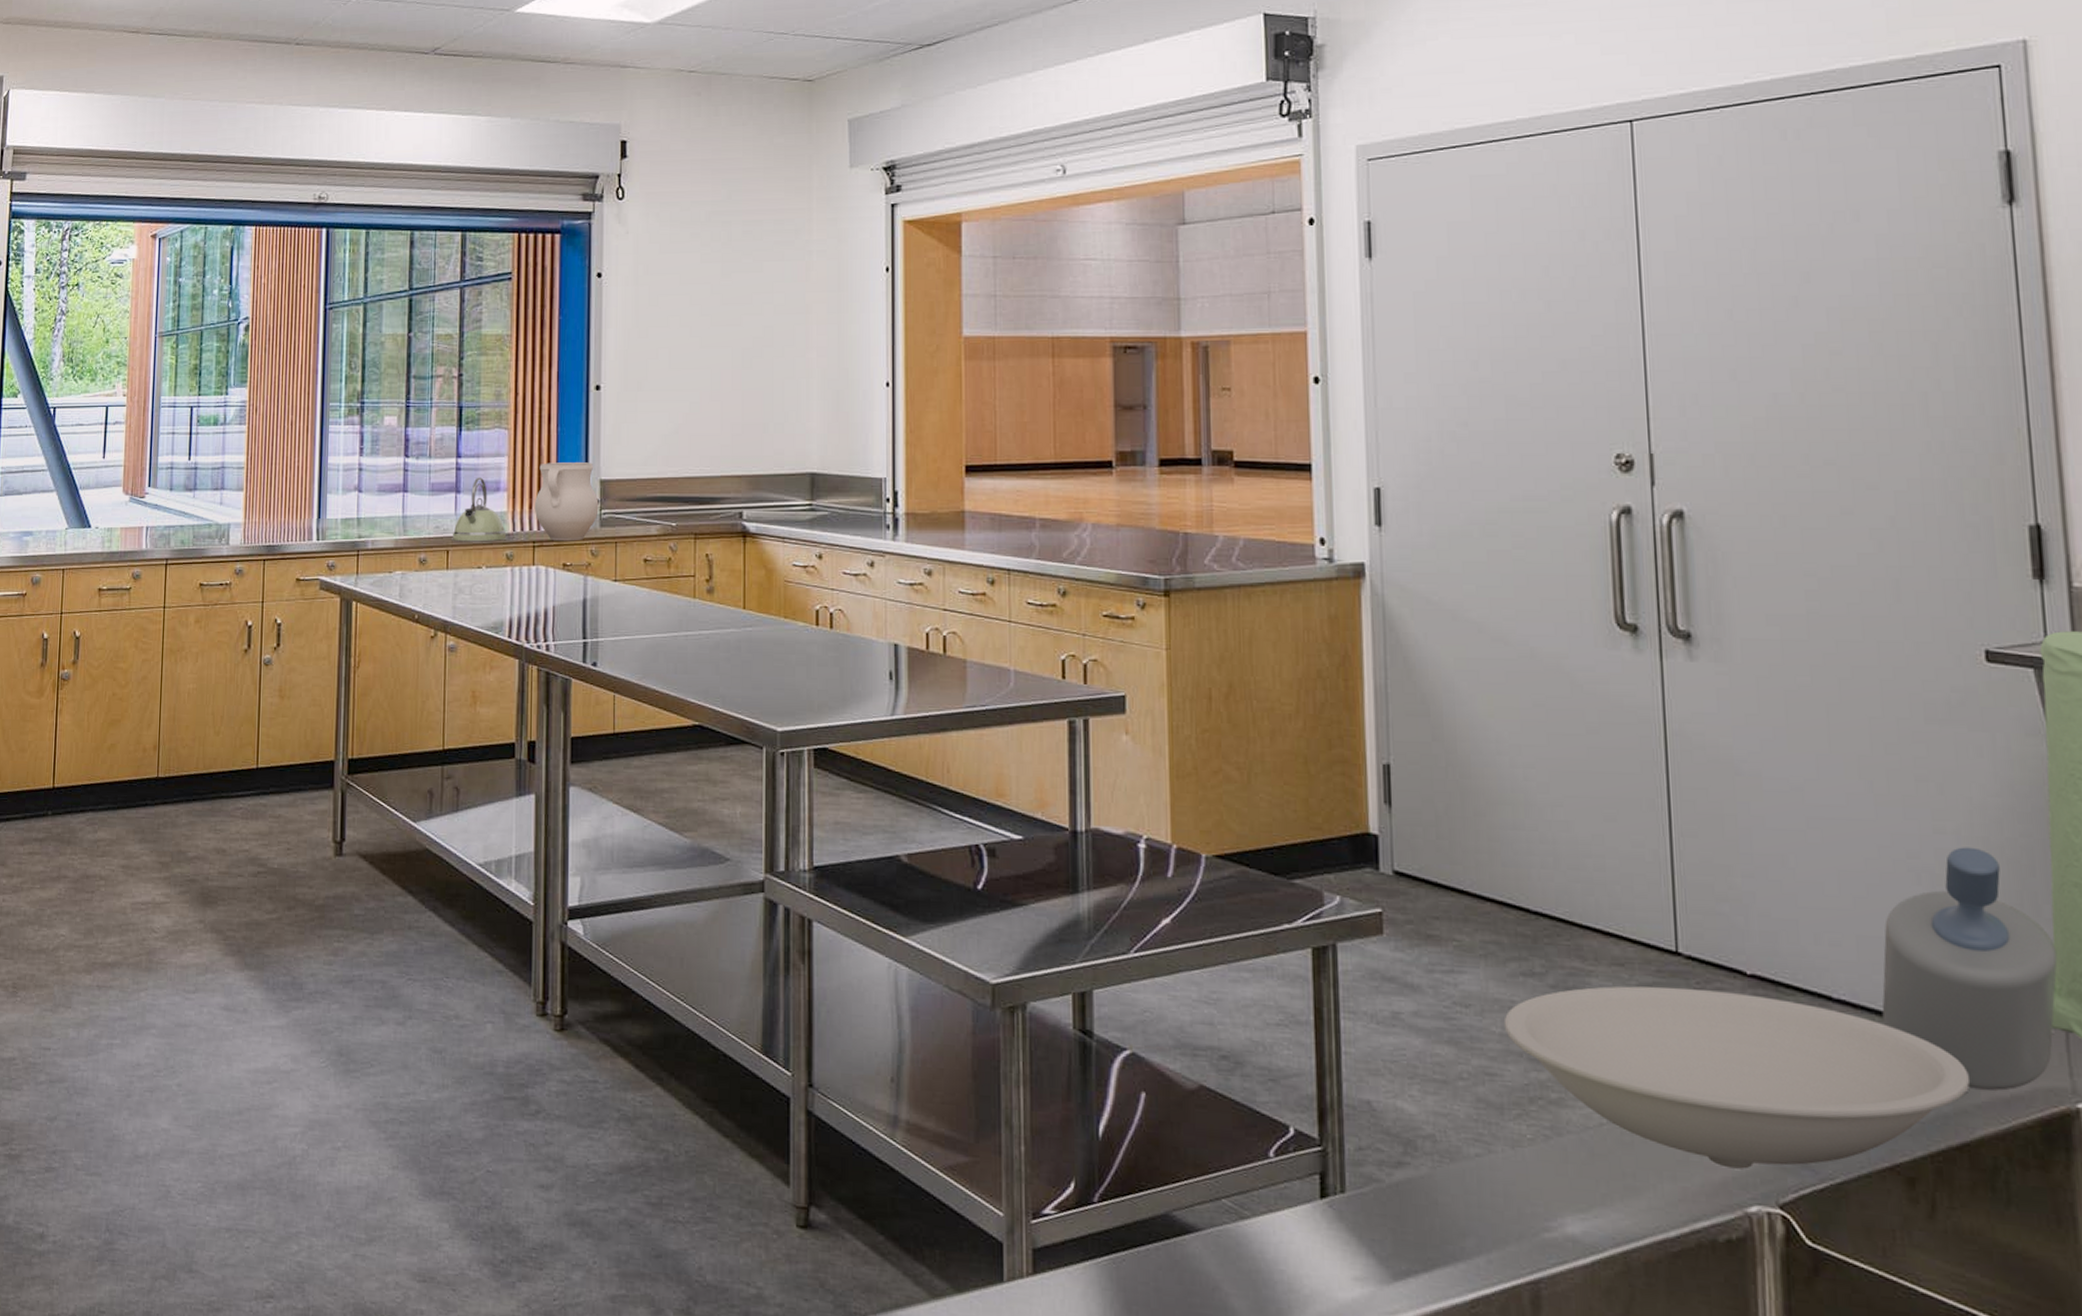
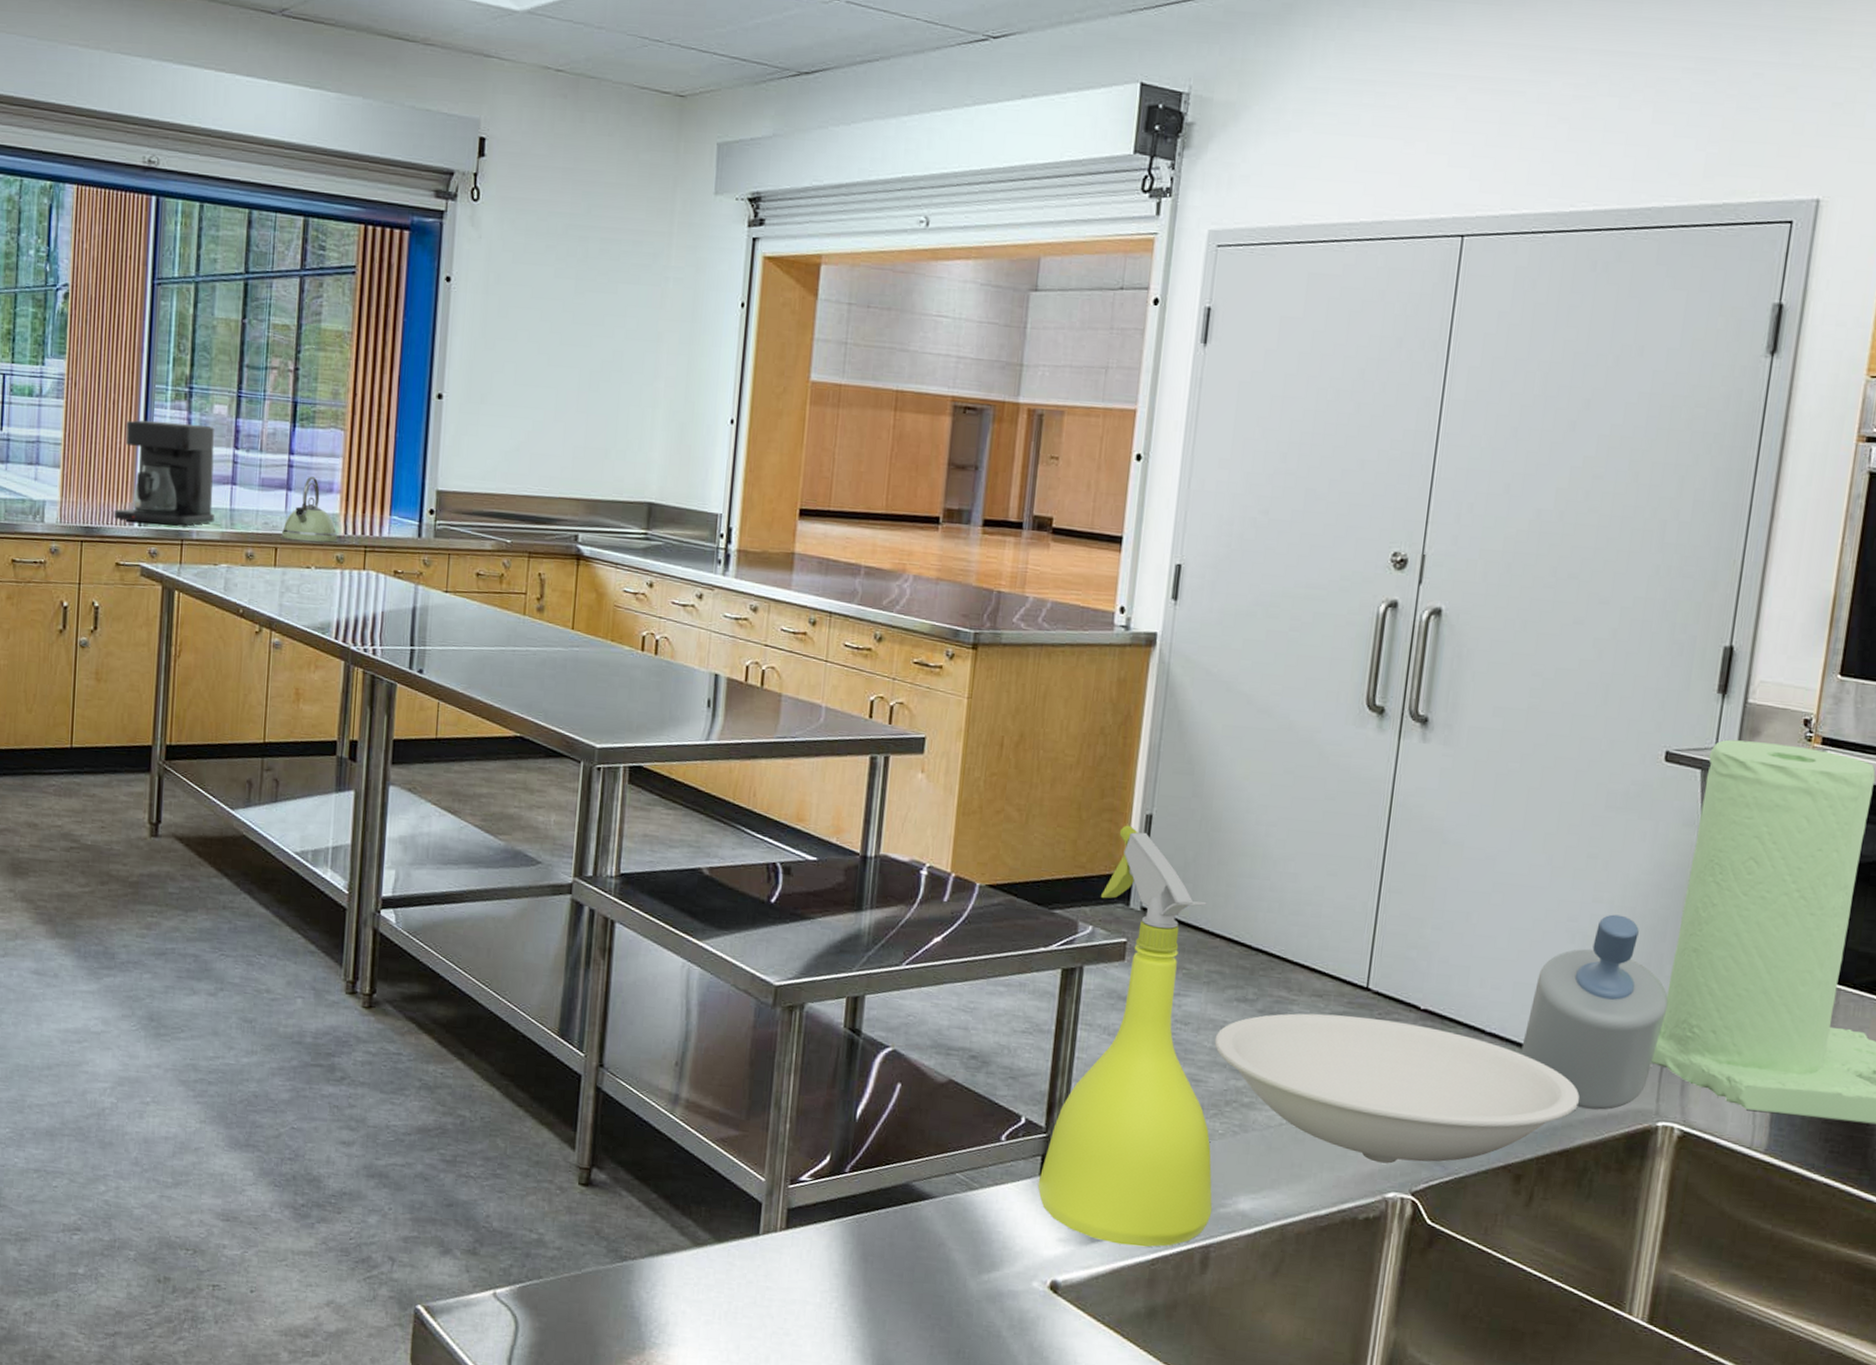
coffee maker: none [293,437,388,537] -> present [114,420,214,526]
ceramic jug: present [534,462,599,541] -> none [367,468,434,550]
spray bottle: none [1319,777,1535,1286] -> present [1037,825,1213,1247]

